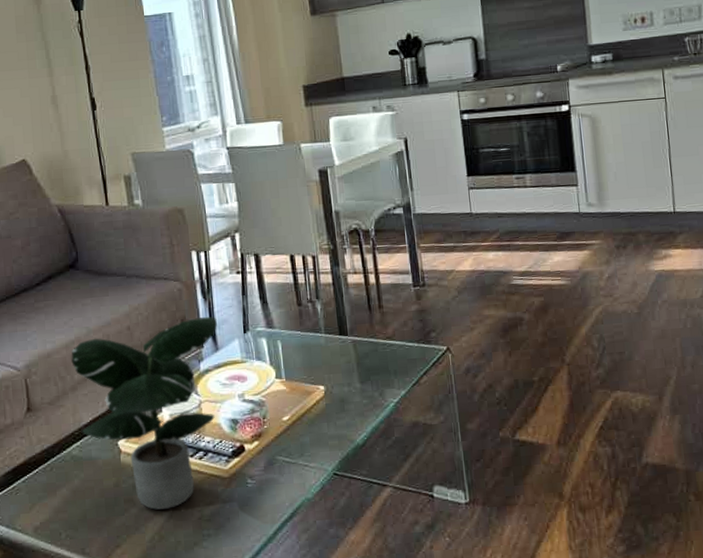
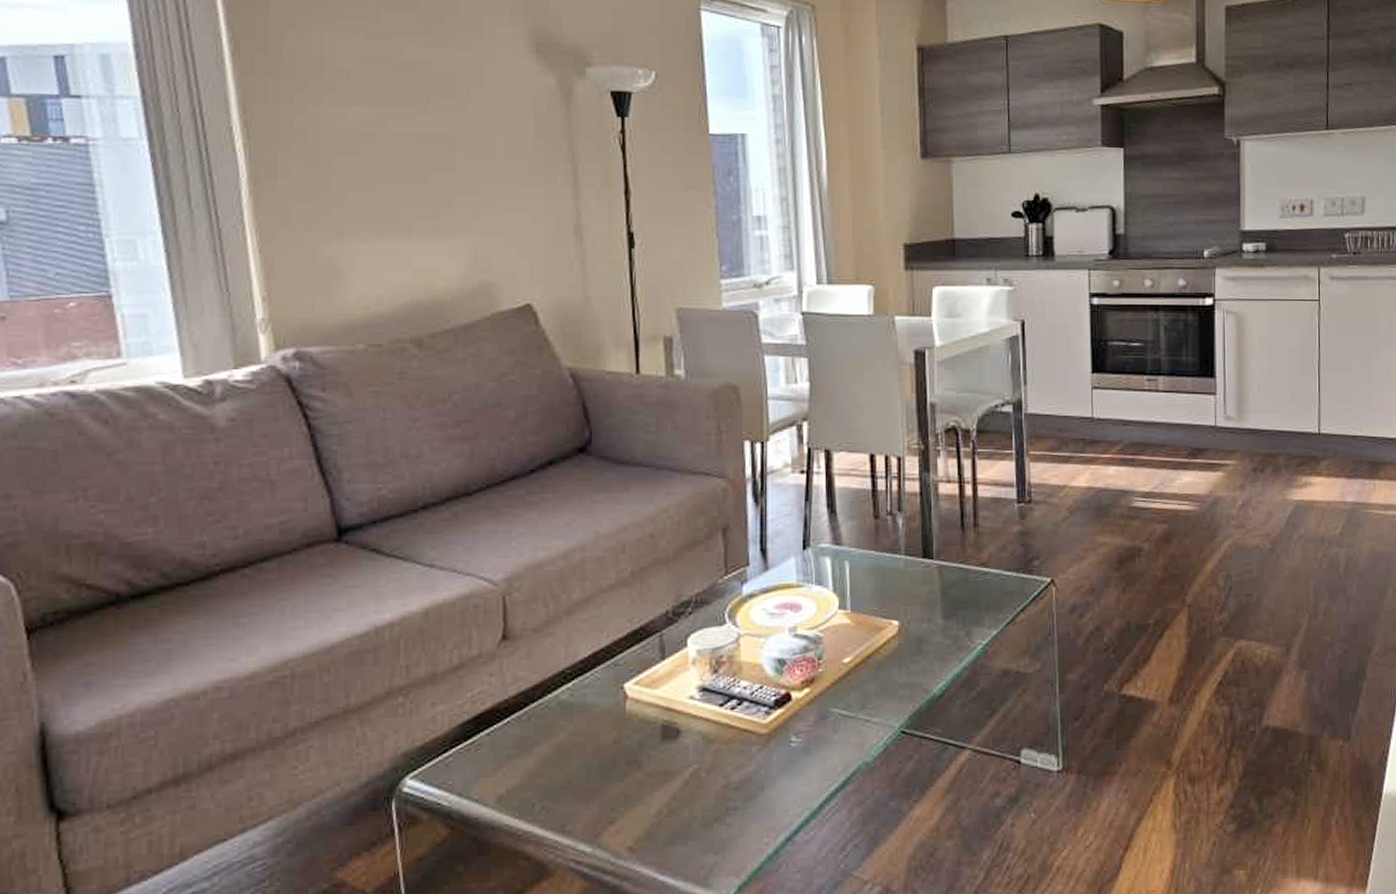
potted plant: present [71,316,217,510] -> none [570,525,769,775]

